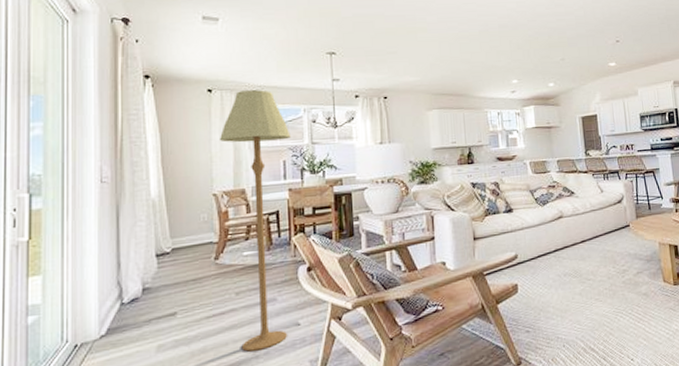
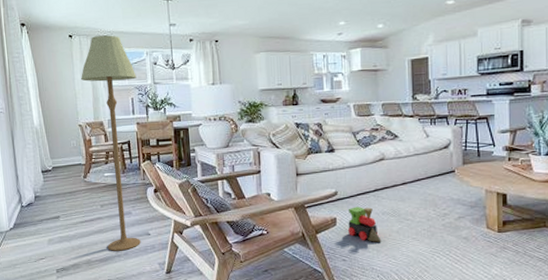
toy train: none [529,269,565,308] -> present [348,206,381,242]

